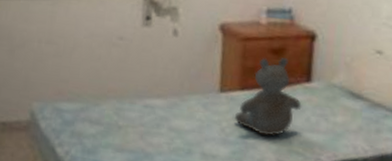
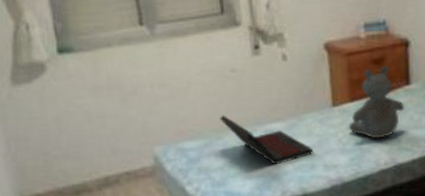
laptop: none [99,82,192,143] -> present [219,115,313,165]

